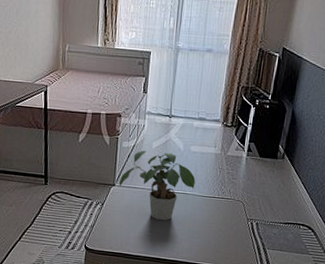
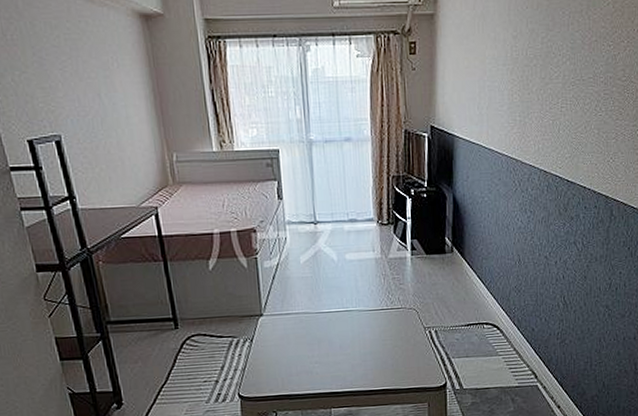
potted plant: present [119,150,196,221] -> none [267,265,358,348]

